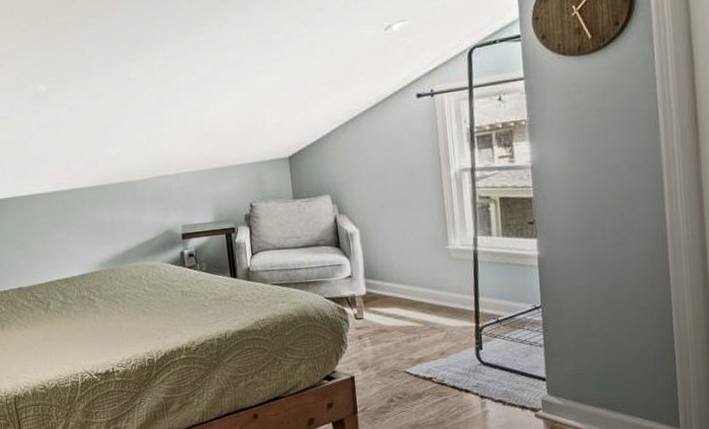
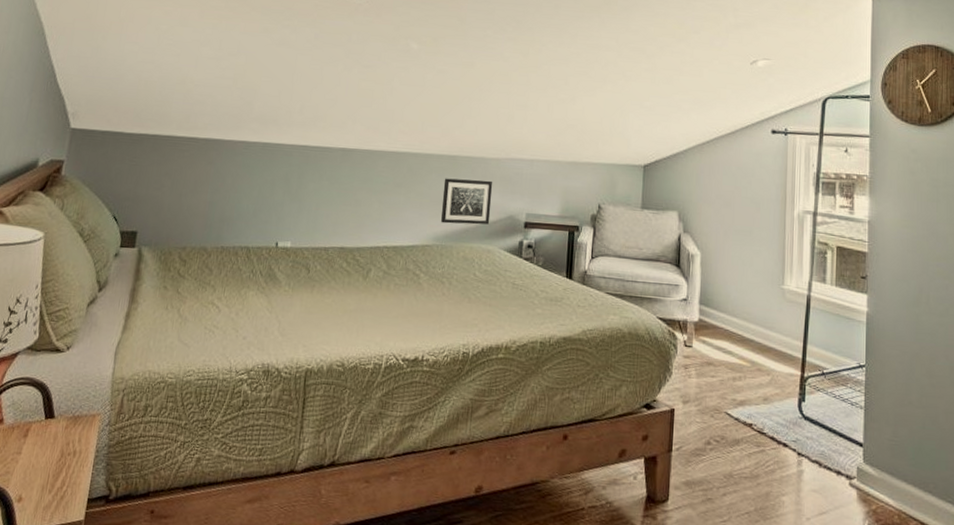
wall art: none [98,201,149,250] -> present [441,178,493,225]

